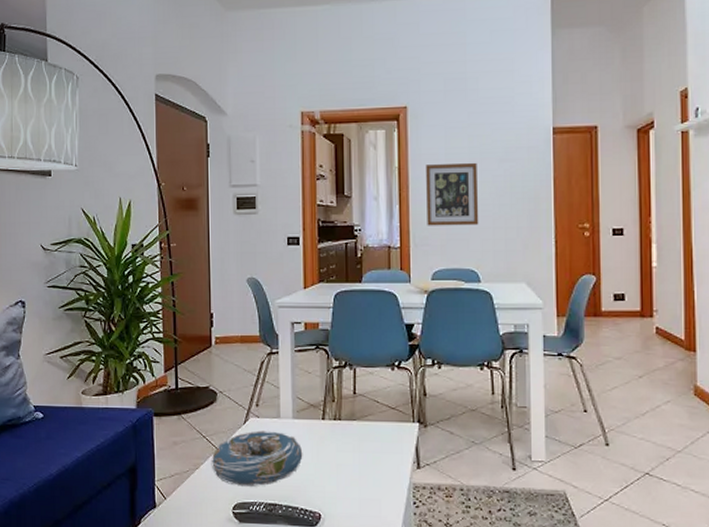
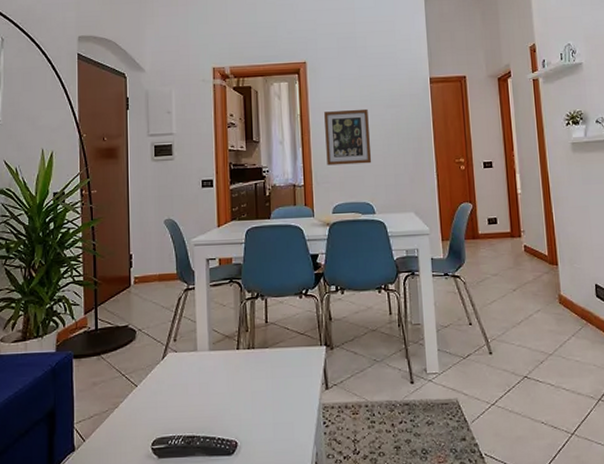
decorative bowl: present [211,430,303,487] -> none [130,364,219,421]

